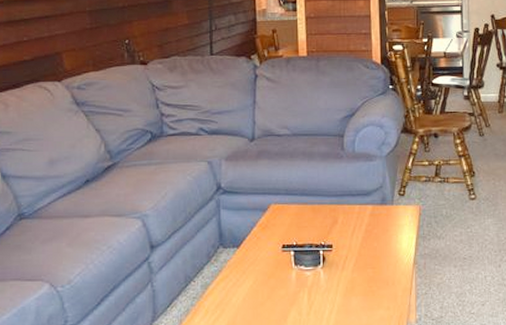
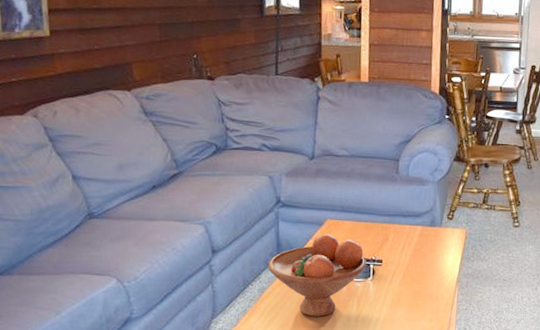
fruit bowl: none [211,220,316,312] -> present [268,233,367,317]

